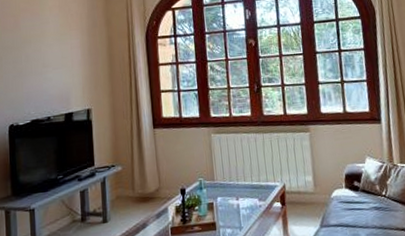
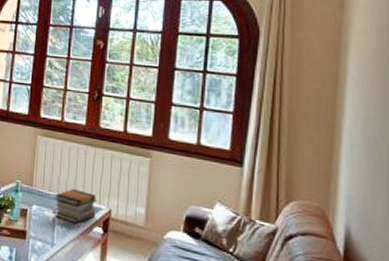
book stack: none [235,174,273,204] -> present [54,189,97,224]

